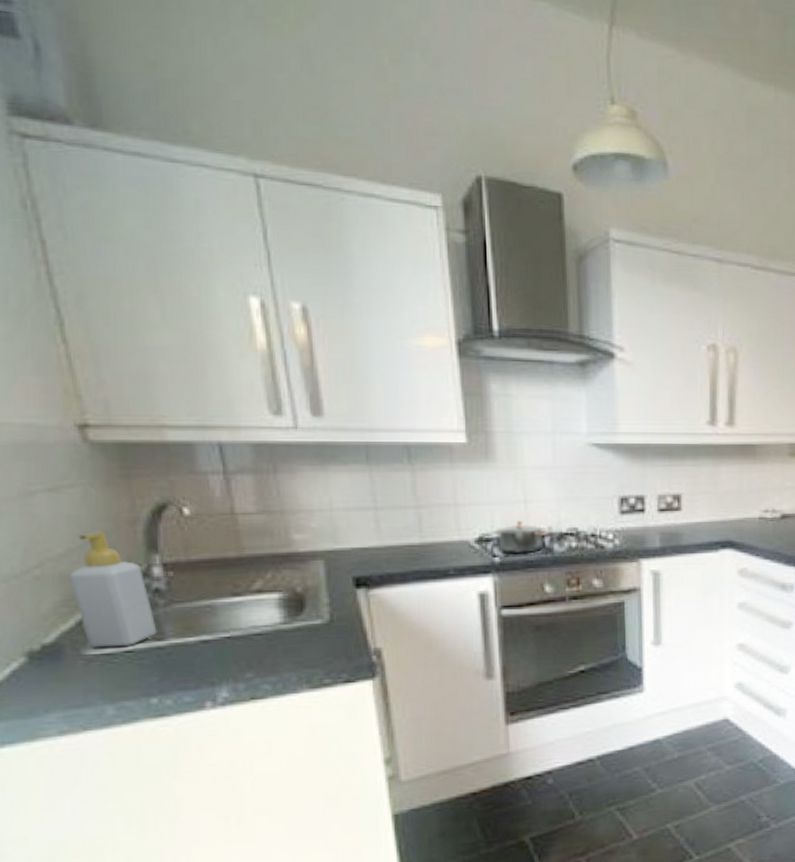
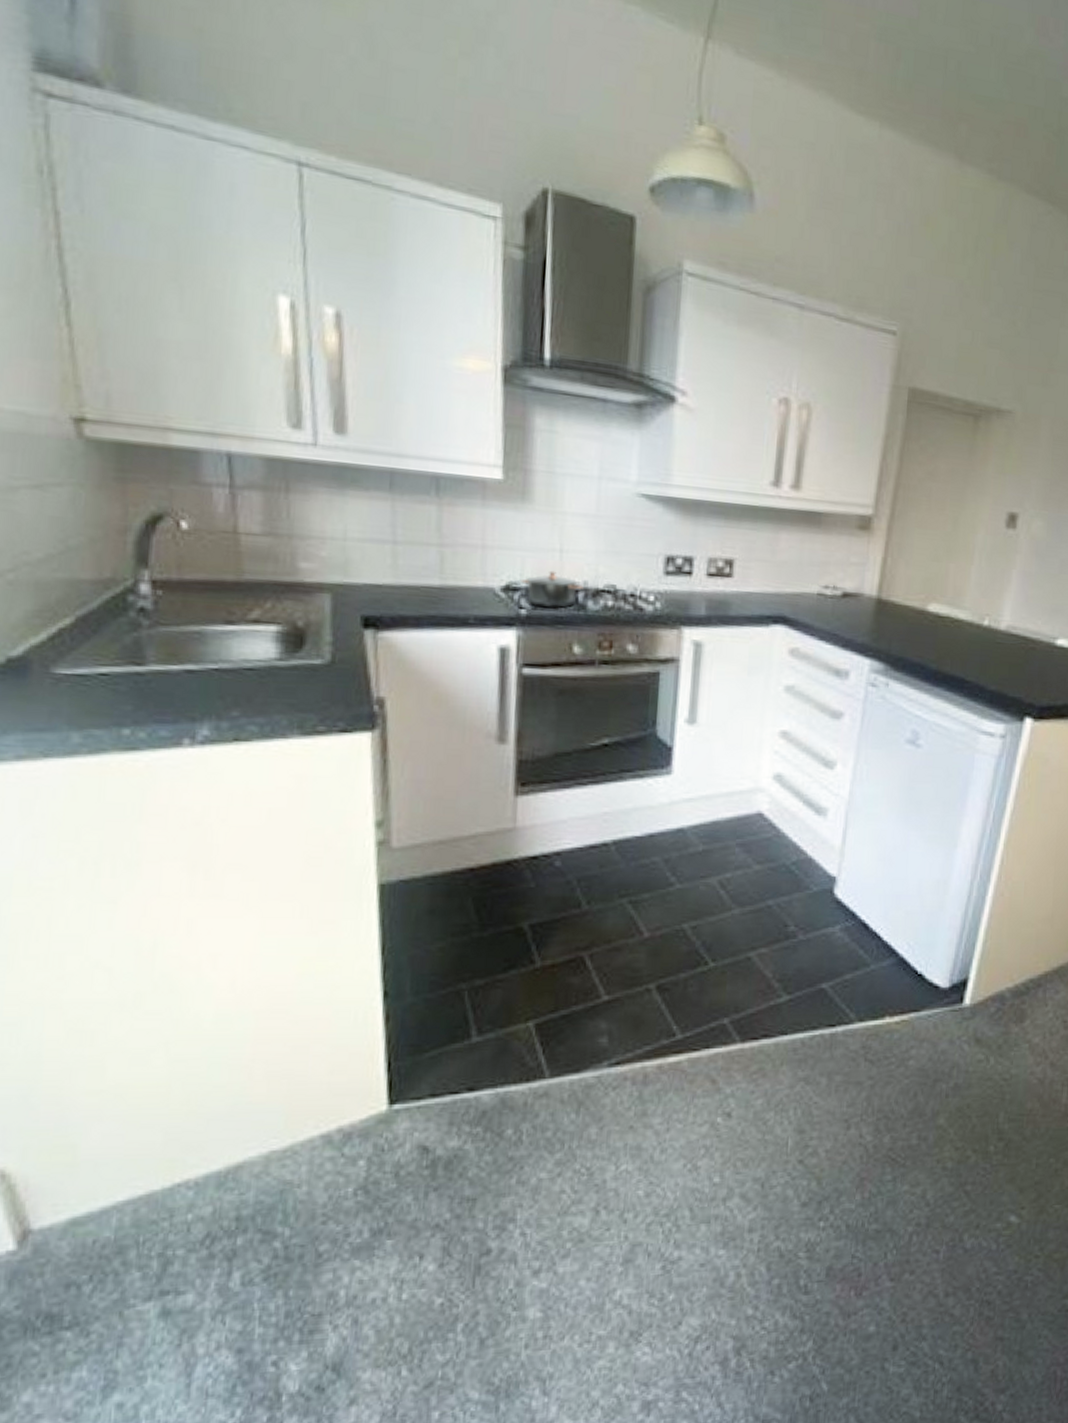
soap bottle: present [68,531,157,648] -> none [45,537,138,668]

